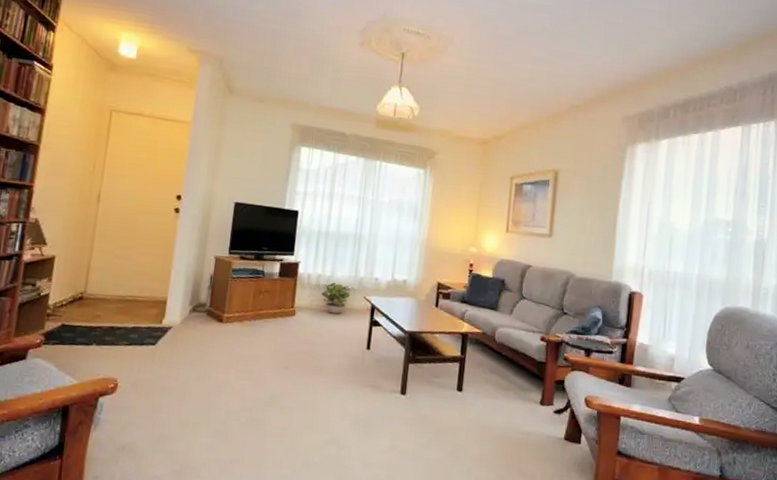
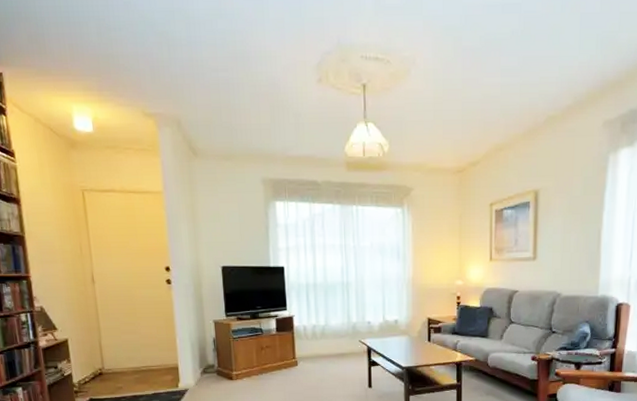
potted plant: present [321,282,351,314] -> none [319,330,346,360]

